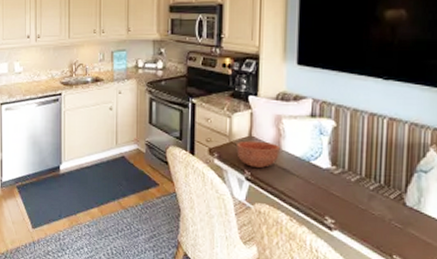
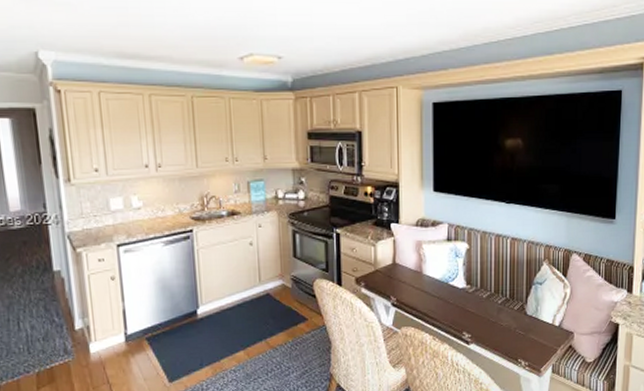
bowl: present [237,140,280,169] -> none [382,267,421,294]

